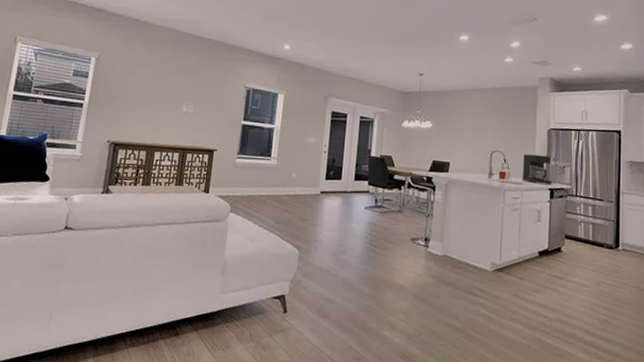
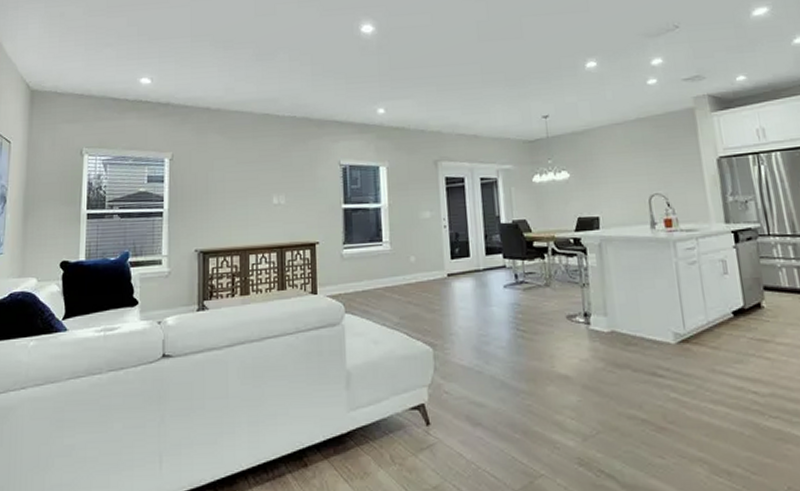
coffee maker: present [522,154,552,185] -> none [691,190,735,227]

